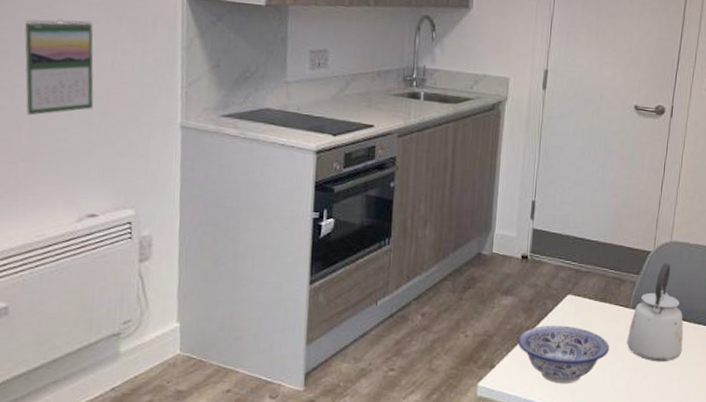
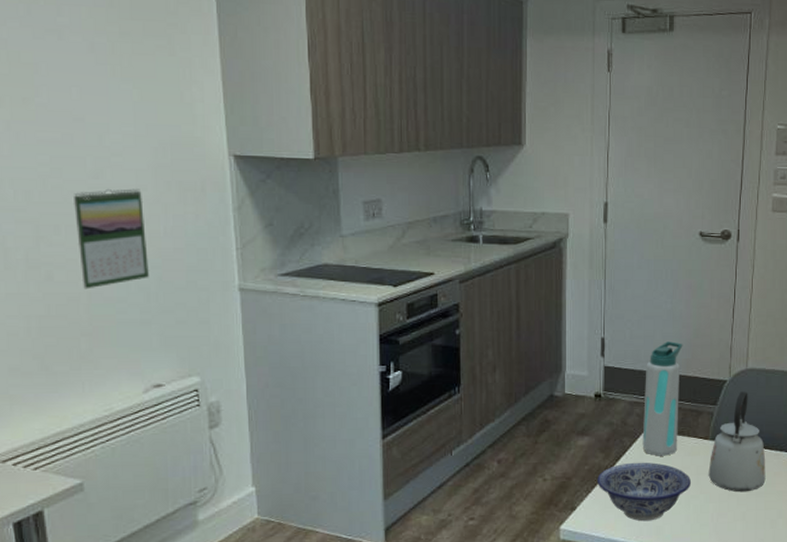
water bottle: none [564,209,611,321] -> present [642,341,683,456]

